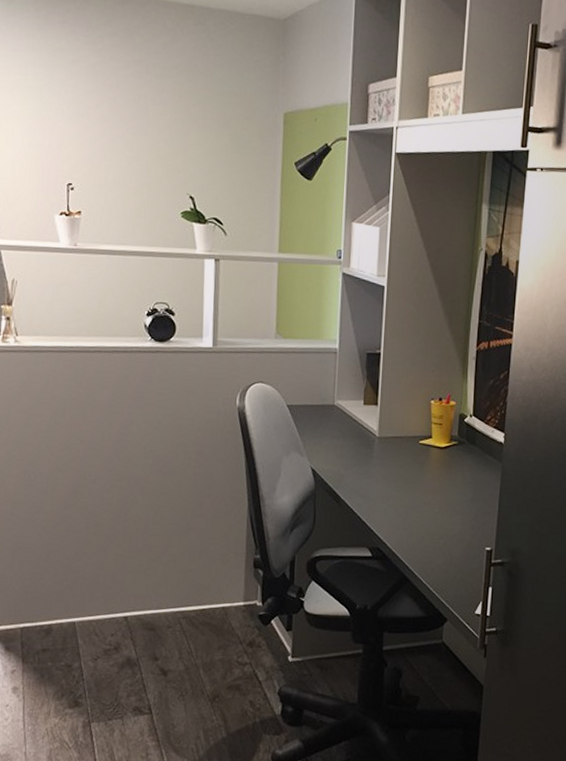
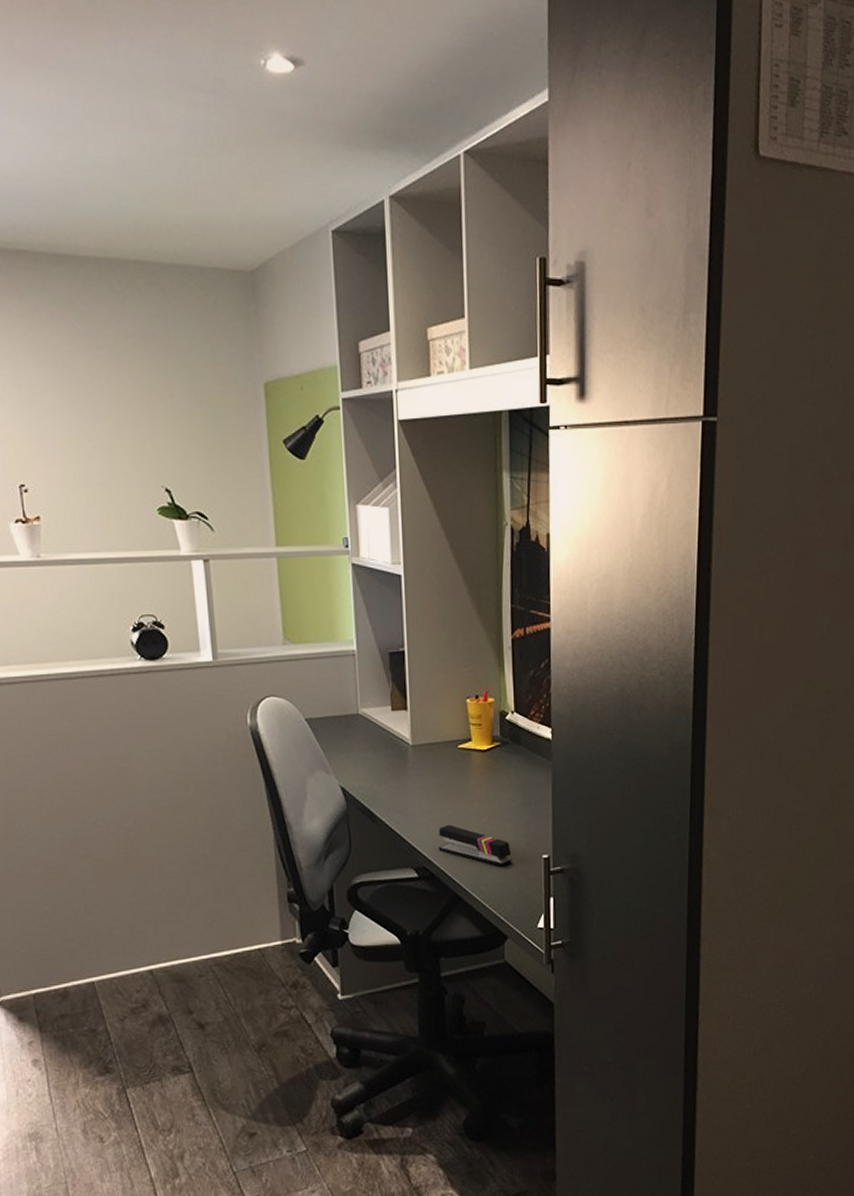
stapler: none [392,511,458,554] -> present [438,824,512,866]

